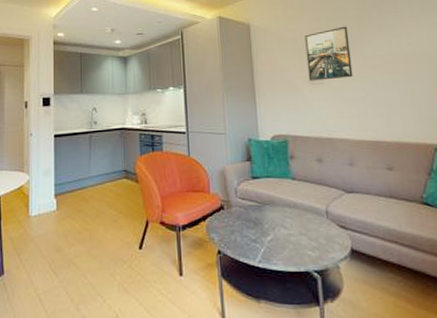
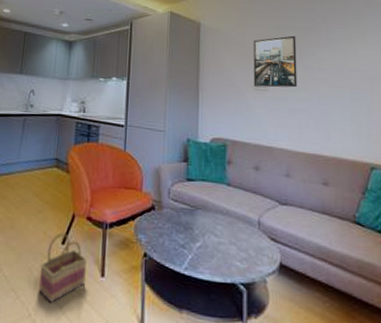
basket: none [121,238,165,303] -> present [38,232,87,303]

